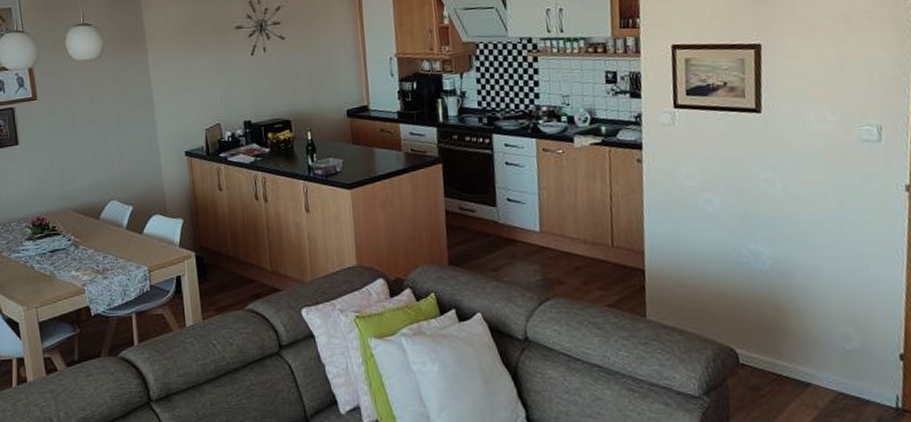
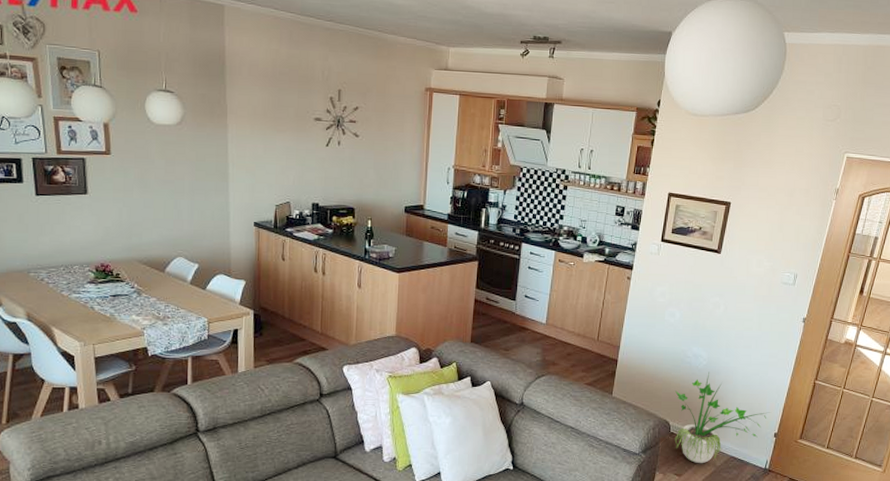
potted plant: none [735,274,885,406] -> present [674,372,770,464]

